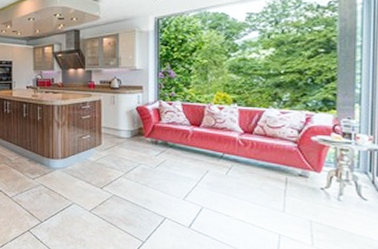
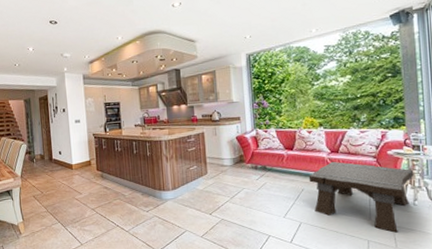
coffee table: none [215,142,342,229] -> present [308,161,414,233]

